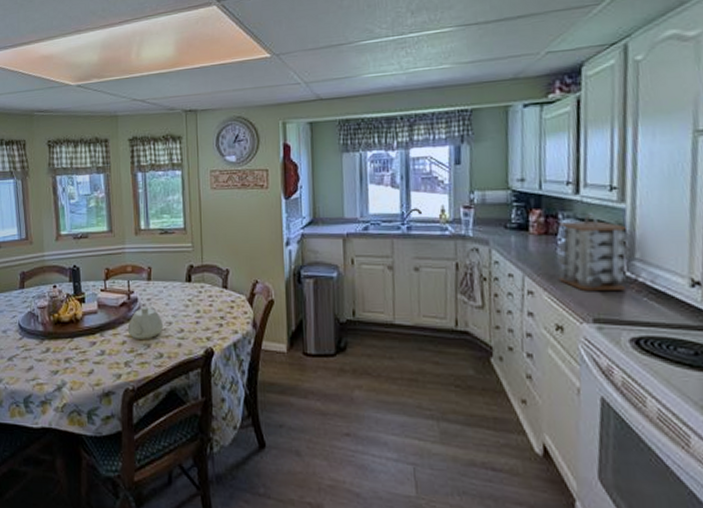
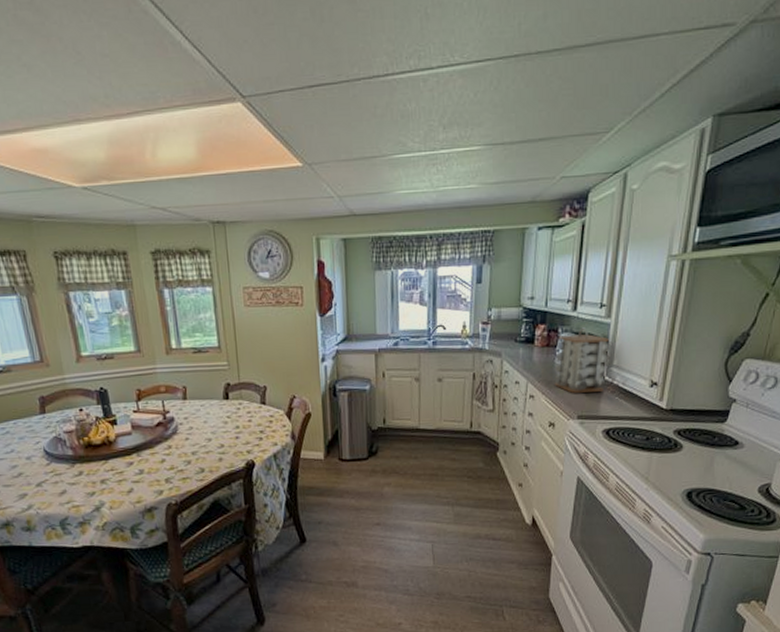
teapot: present [127,307,164,339] -> none [165,425,204,457]

